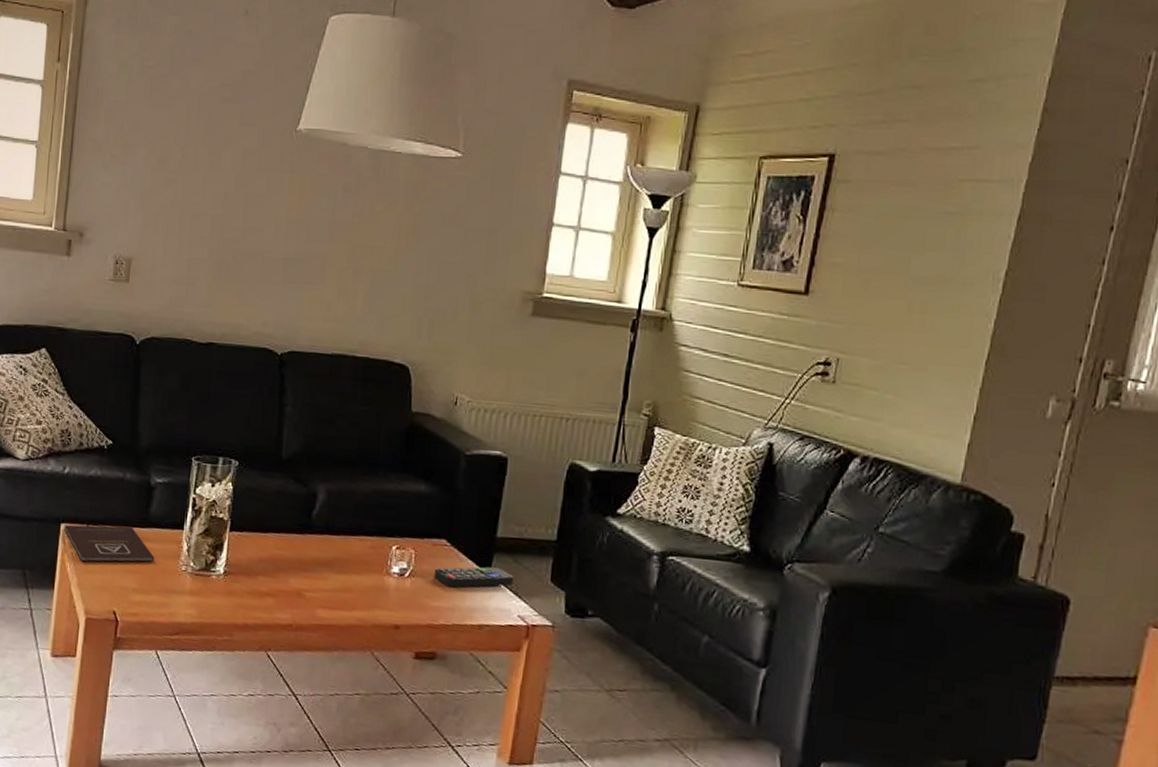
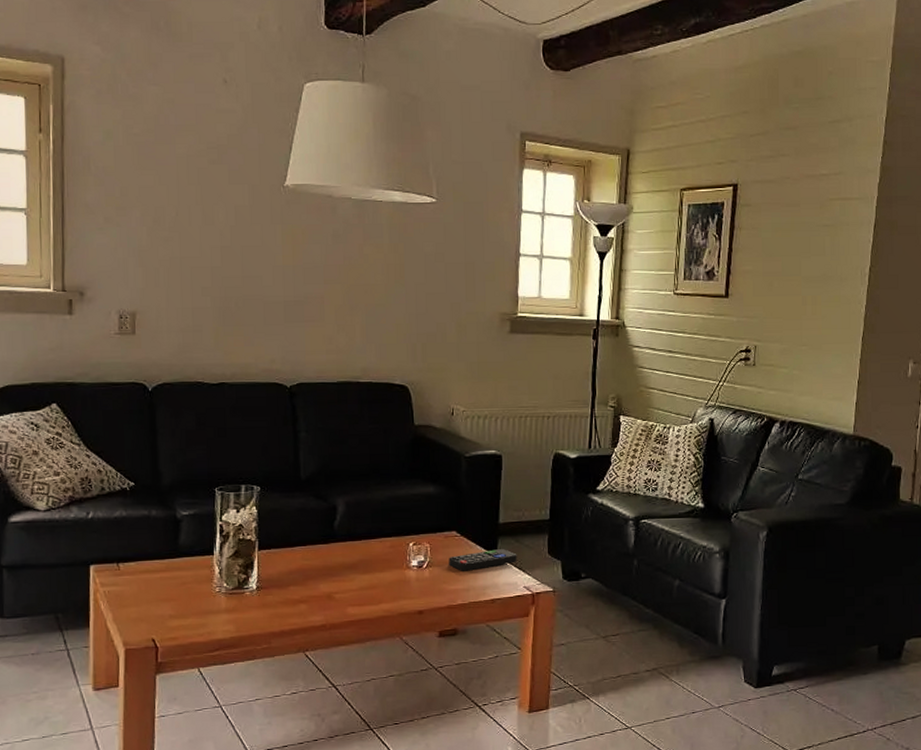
book: present [64,525,155,562] -> none [94,558,188,598]

